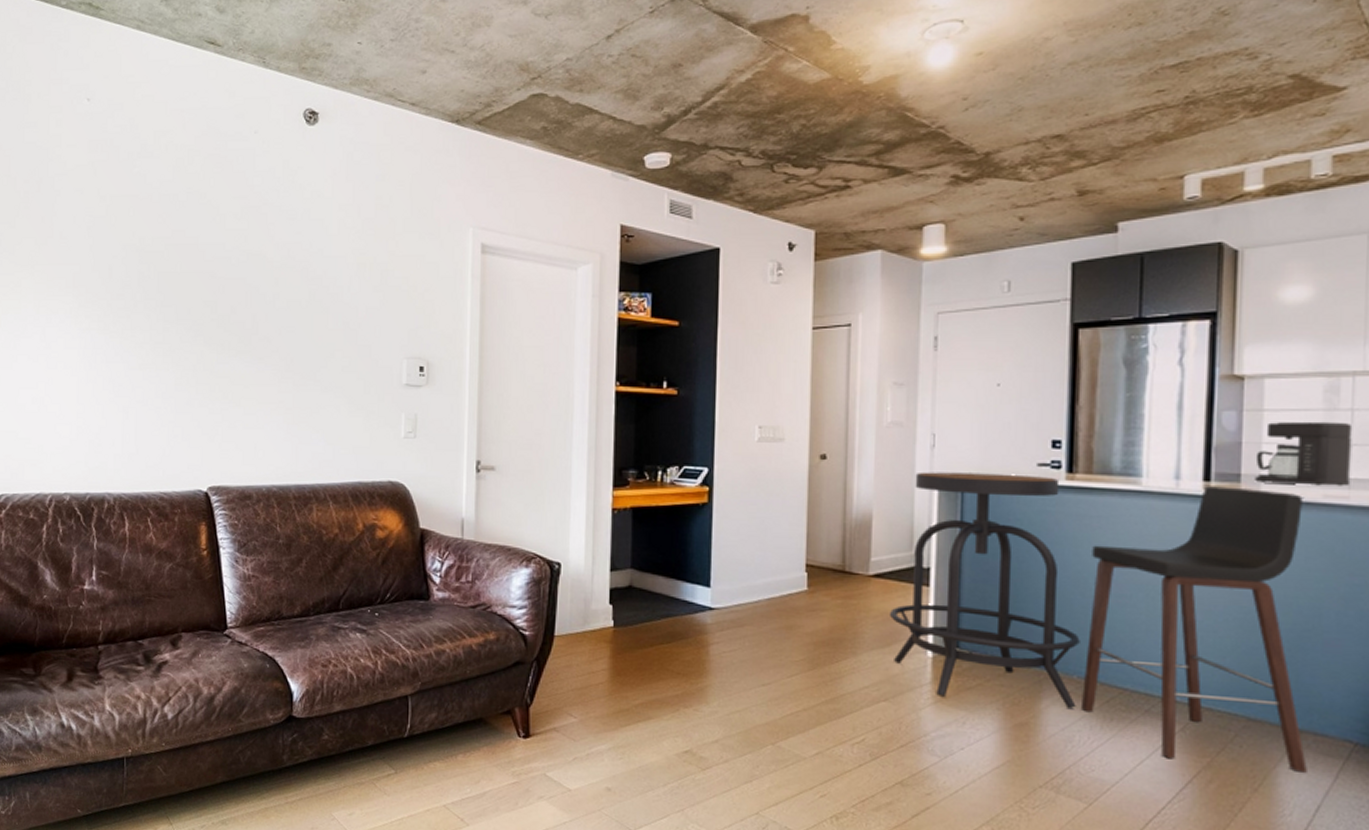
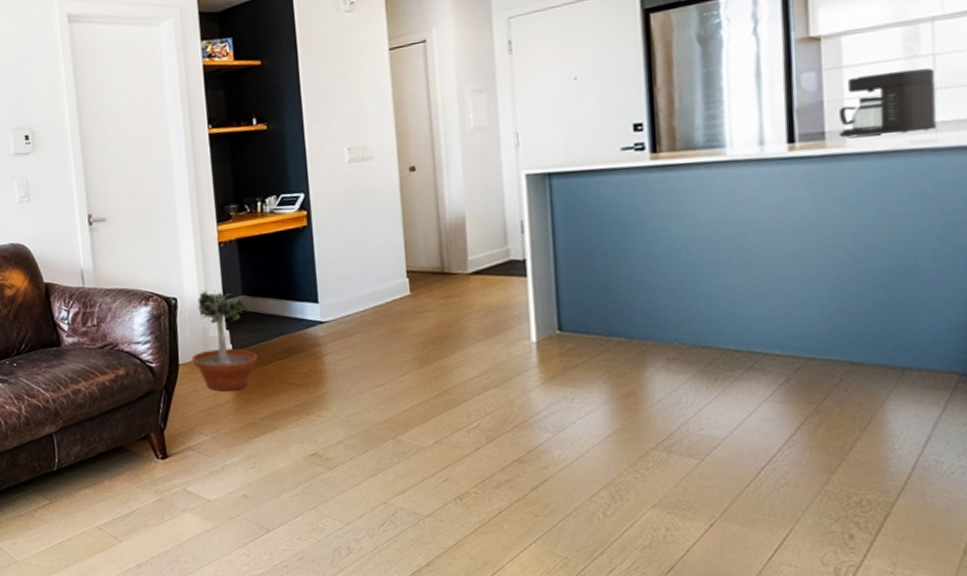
potted tree: none [569,558,640,672] -> present [191,290,258,391]
bar stool: present [889,472,1080,708] -> none [490,159,680,377]
bar stool: present [1082,486,1307,773] -> none [682,143,914,410]

